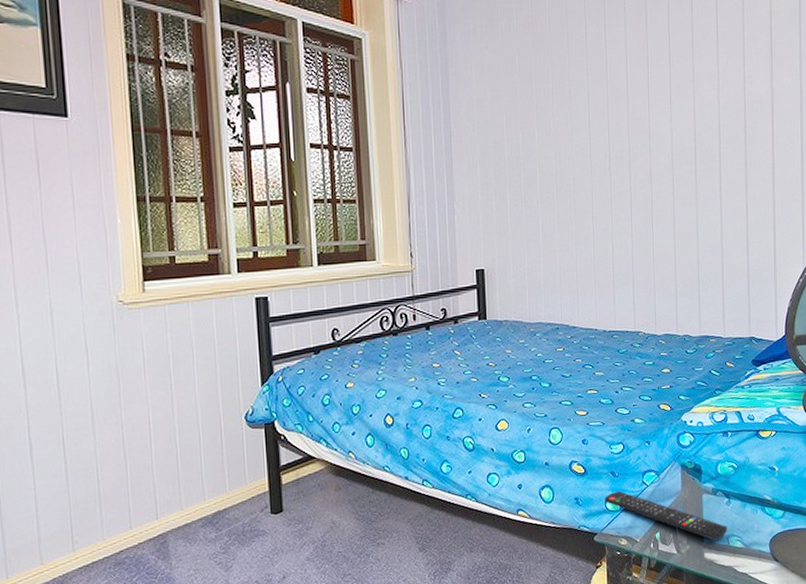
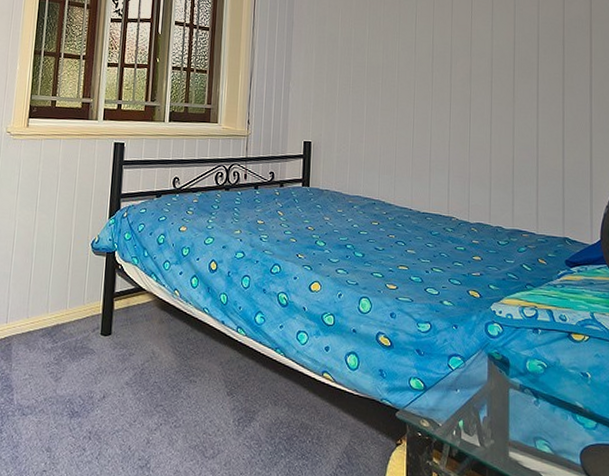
remote control: present [605,491,728,541] -> none [409,370,535,441]

